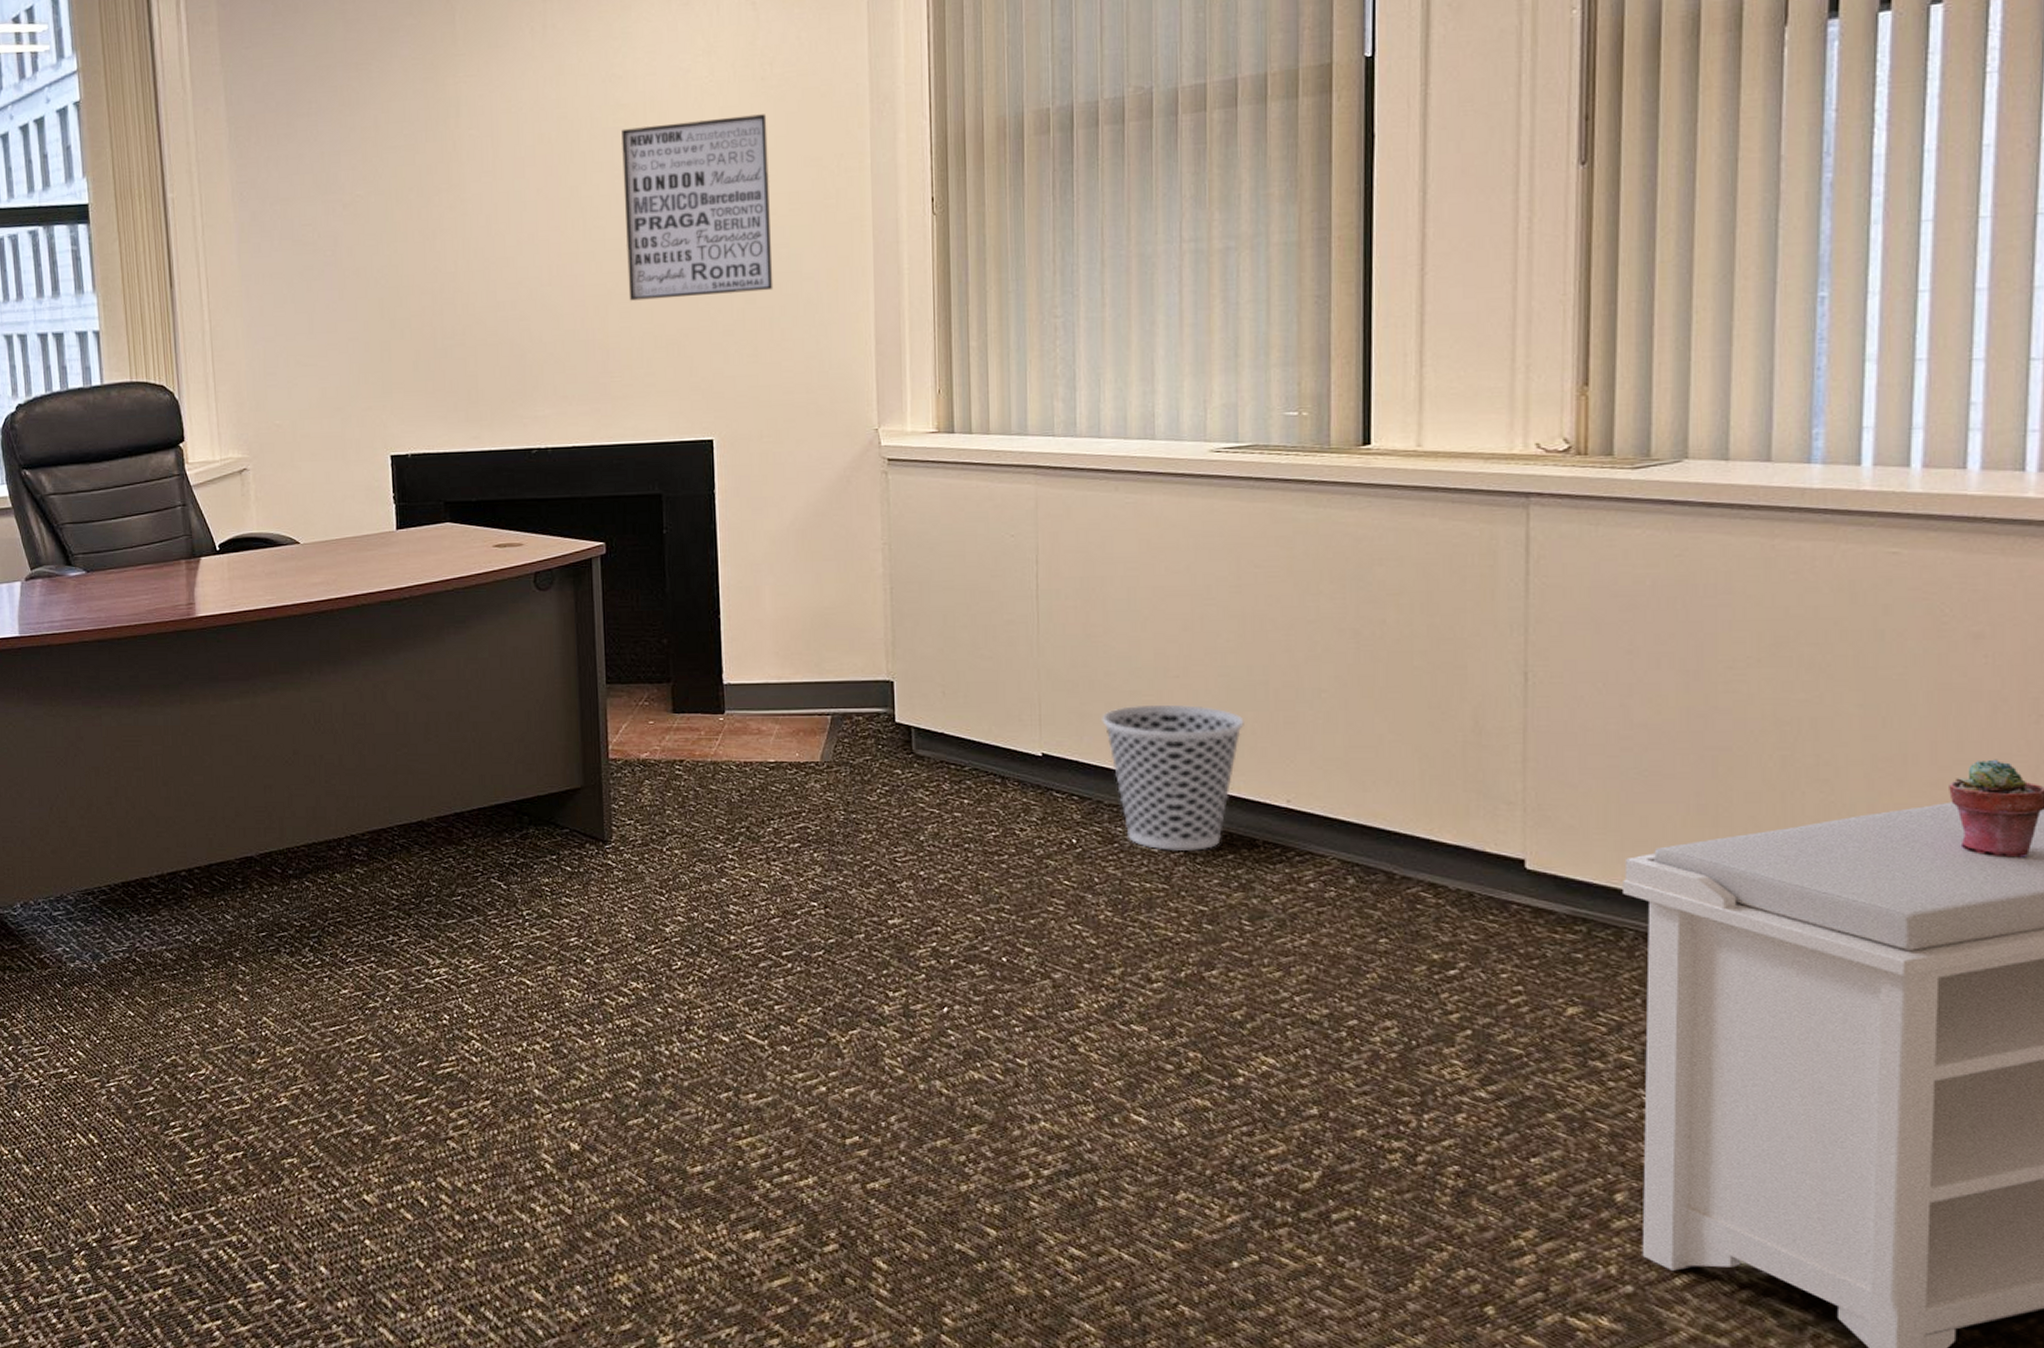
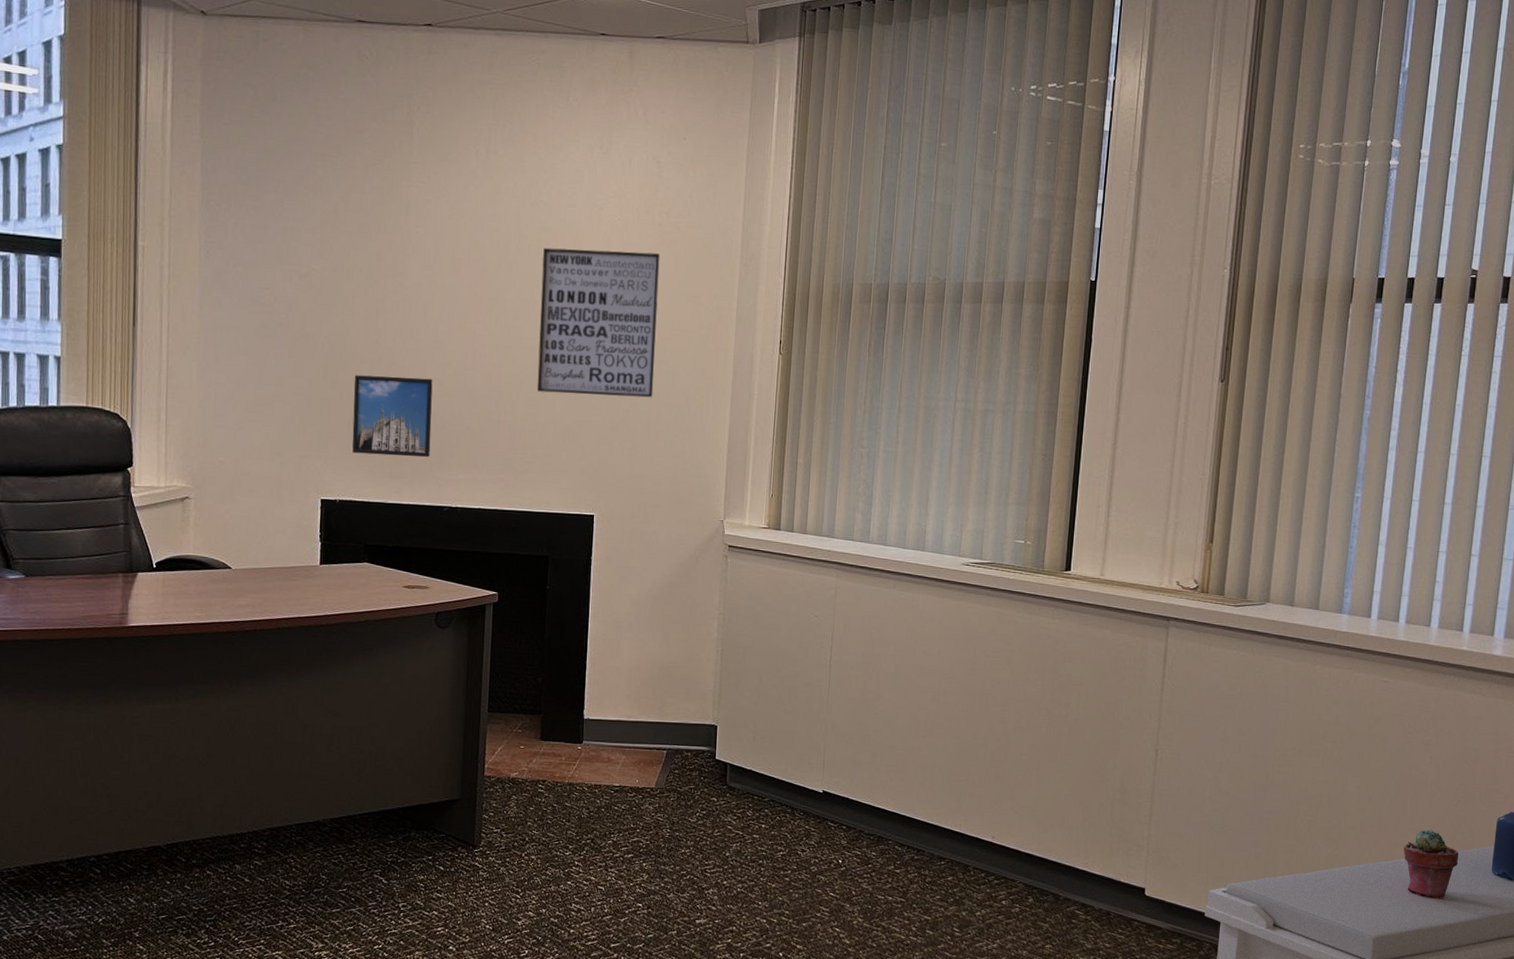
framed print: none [415,302,510,399] -> present [352,375,433,458]
wastebasket: present [1102,704,1244,851] -> none [868,757,968,873]

